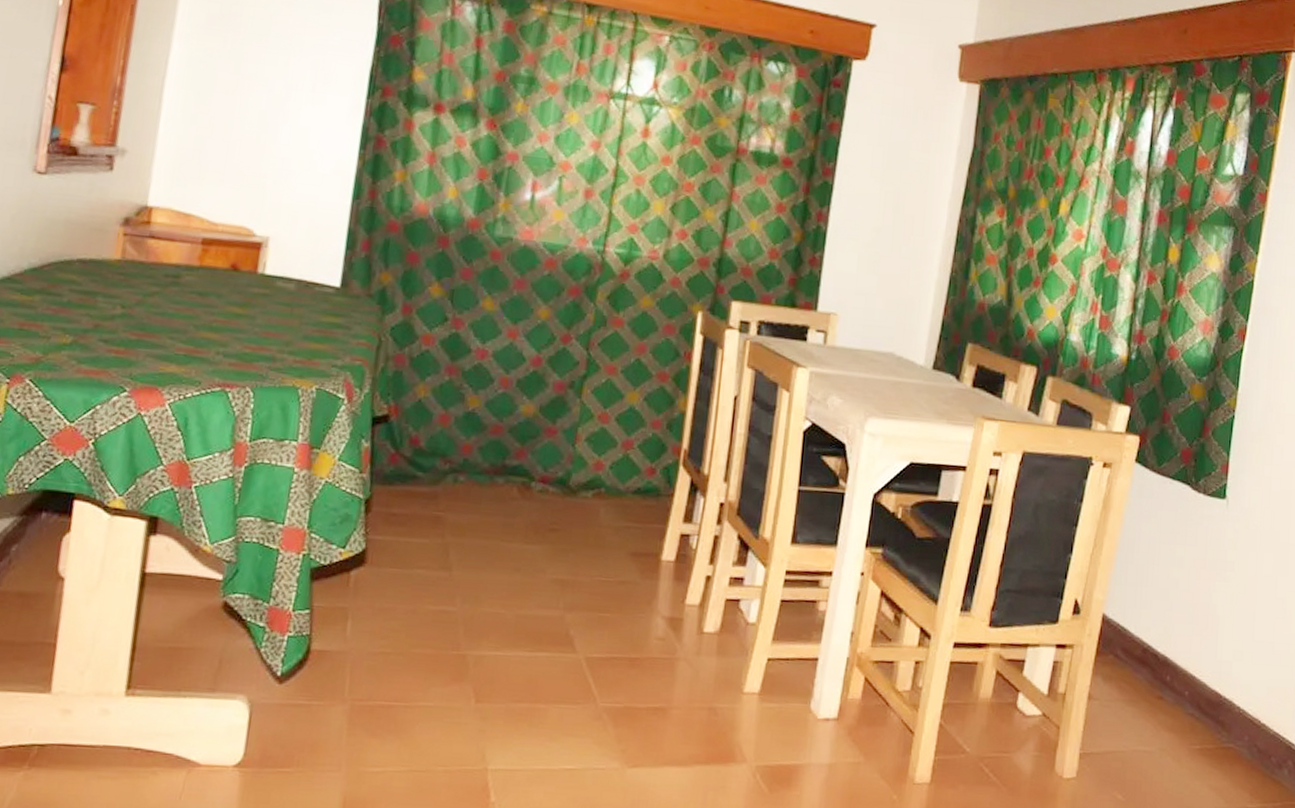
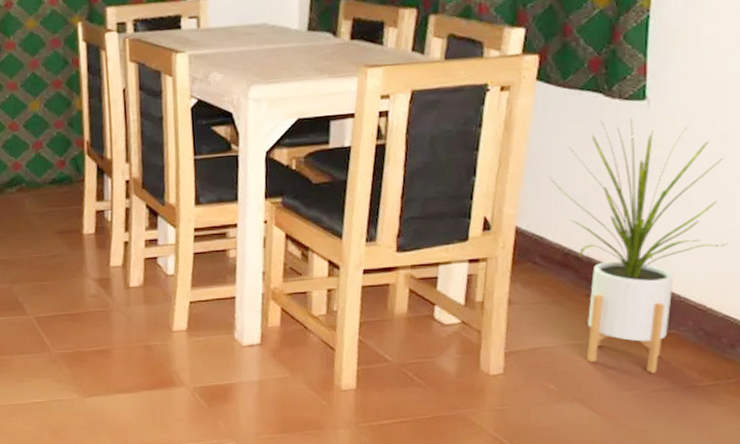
house plant: none [1137,513,1284,790] -> present [549,118,728,374]

